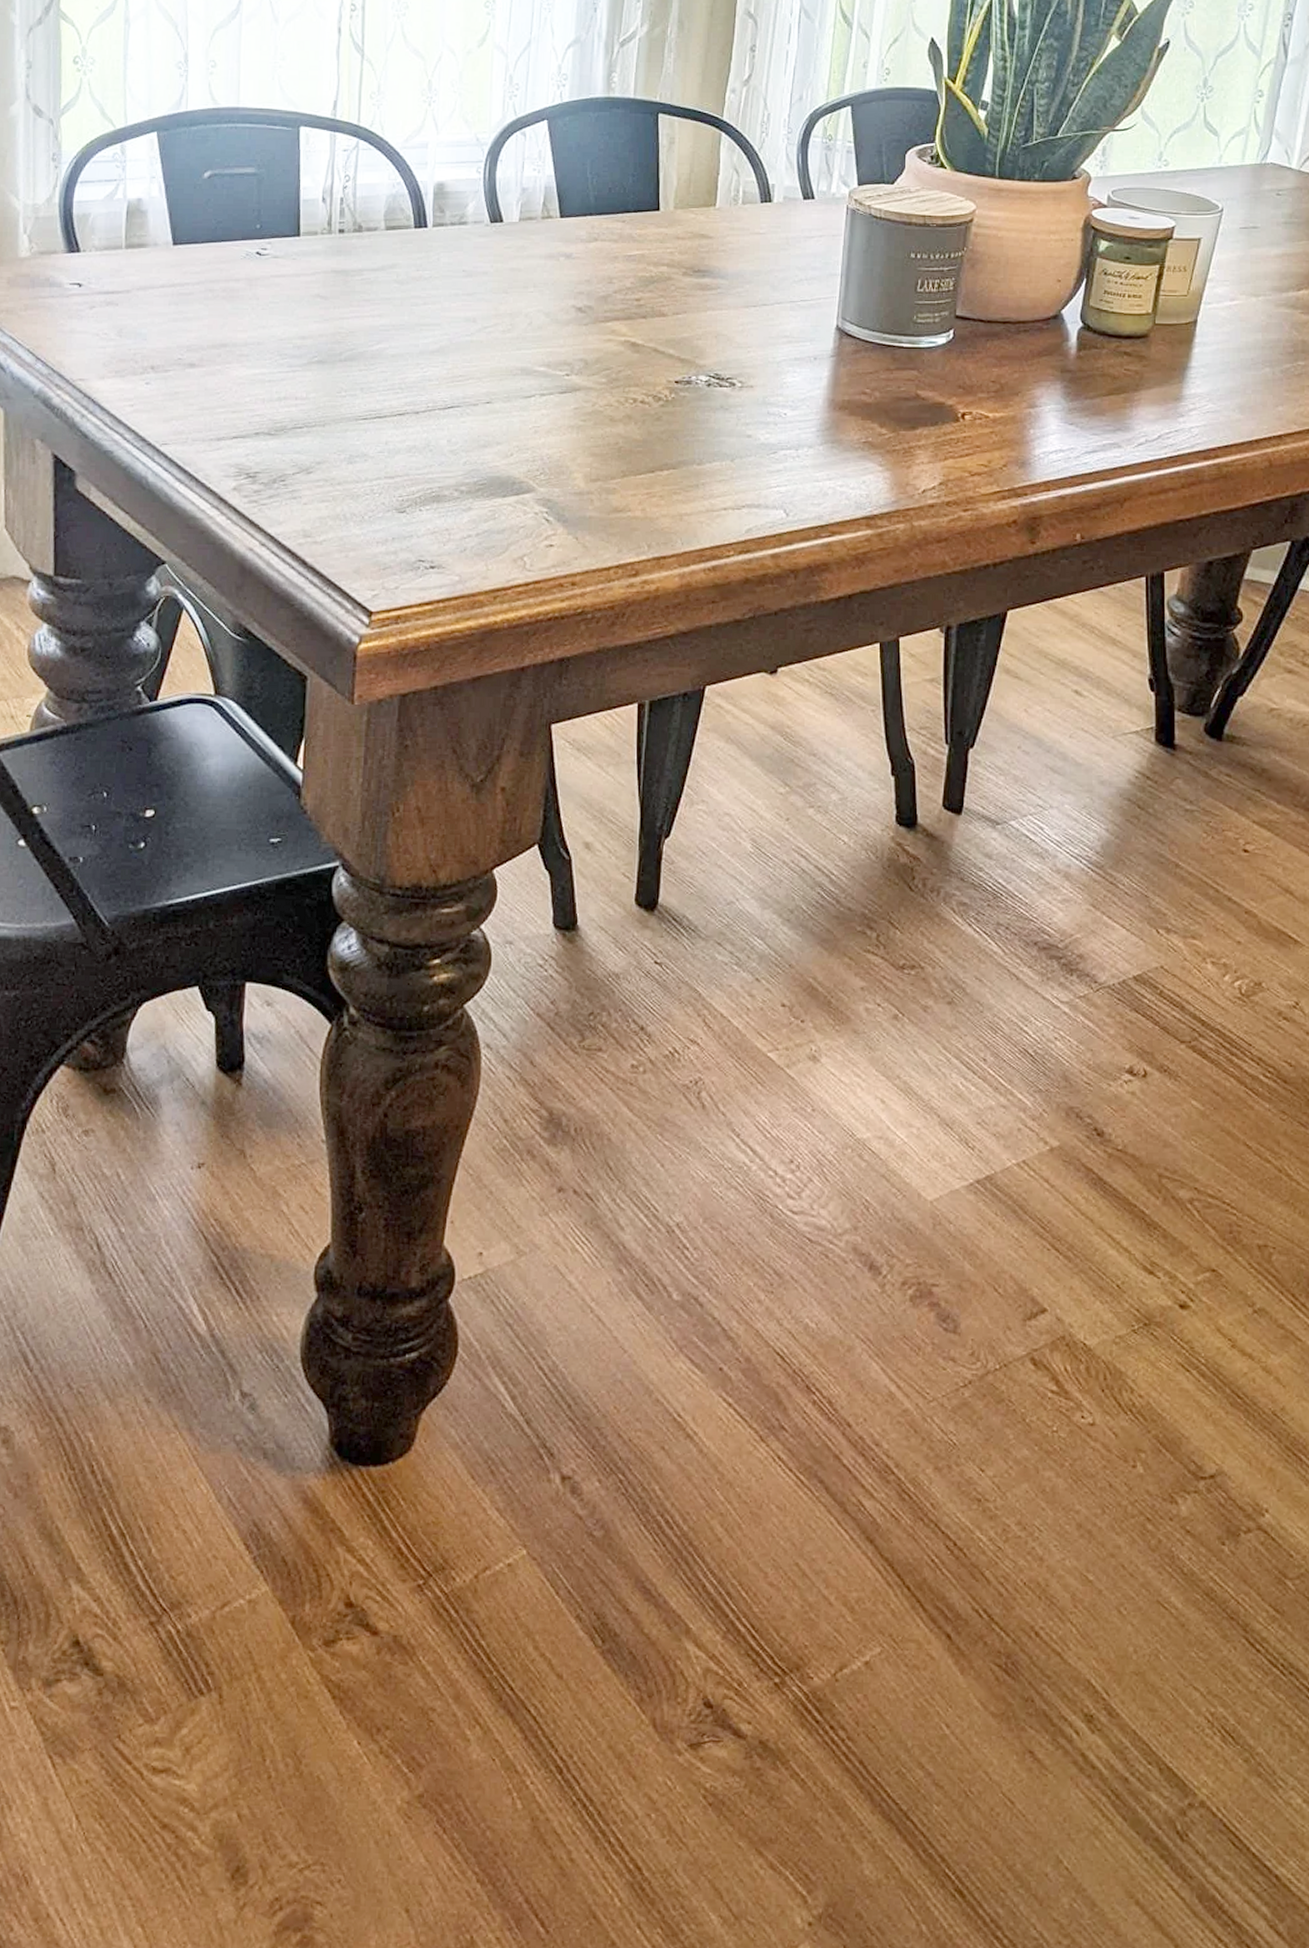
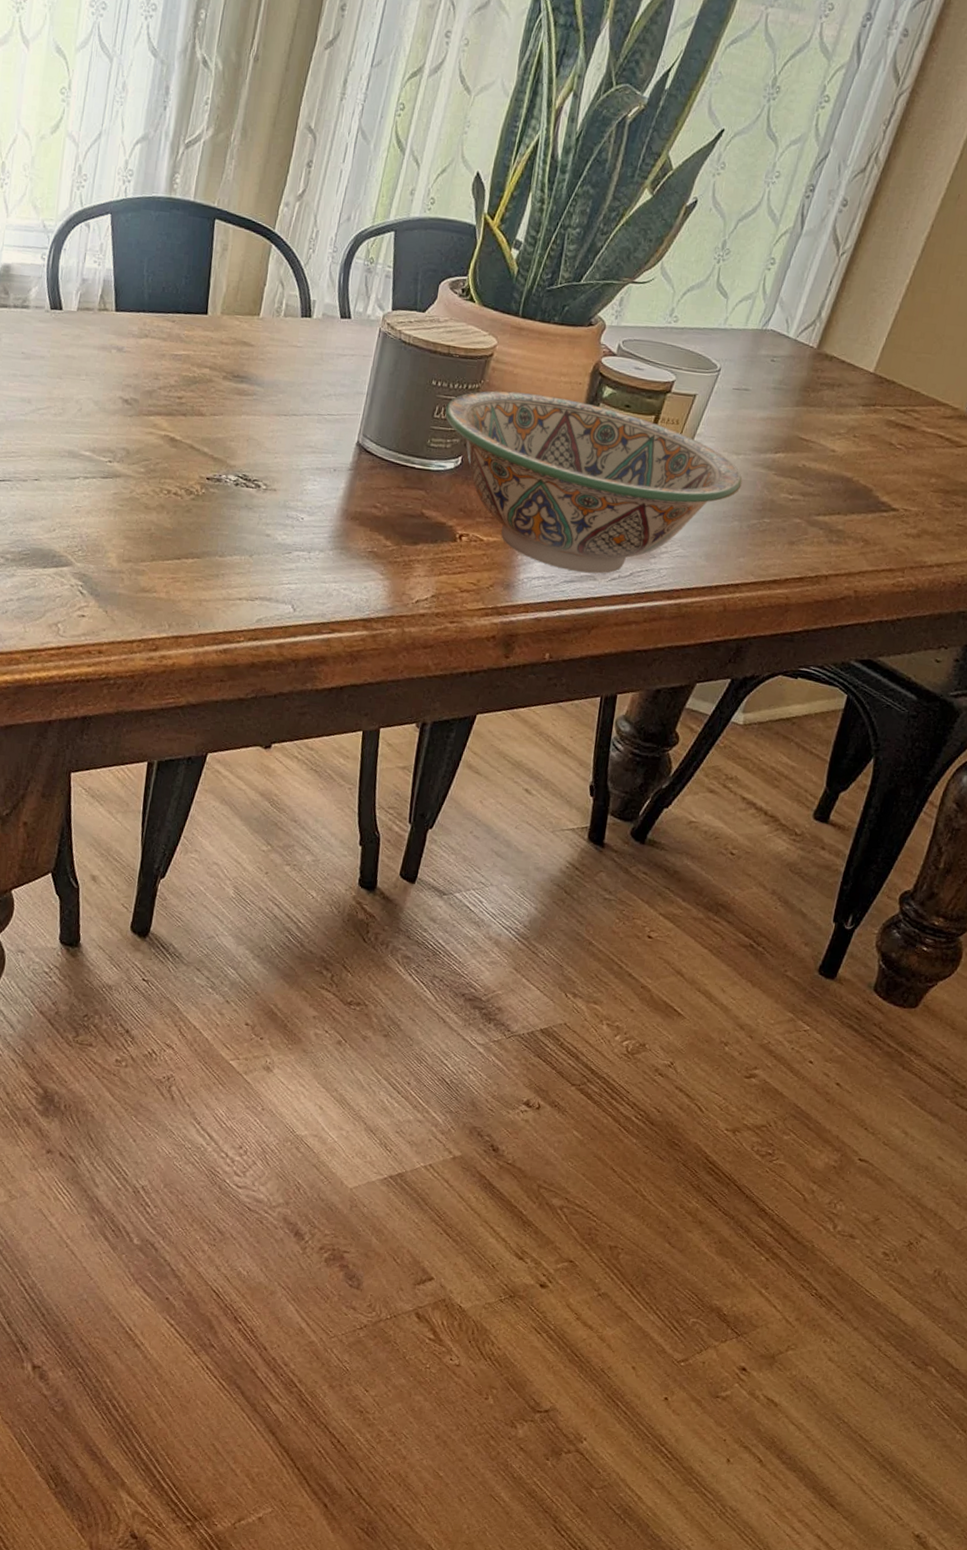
decorative bowl: none [928,256,1267,441] -> present [444,390,743,574]

